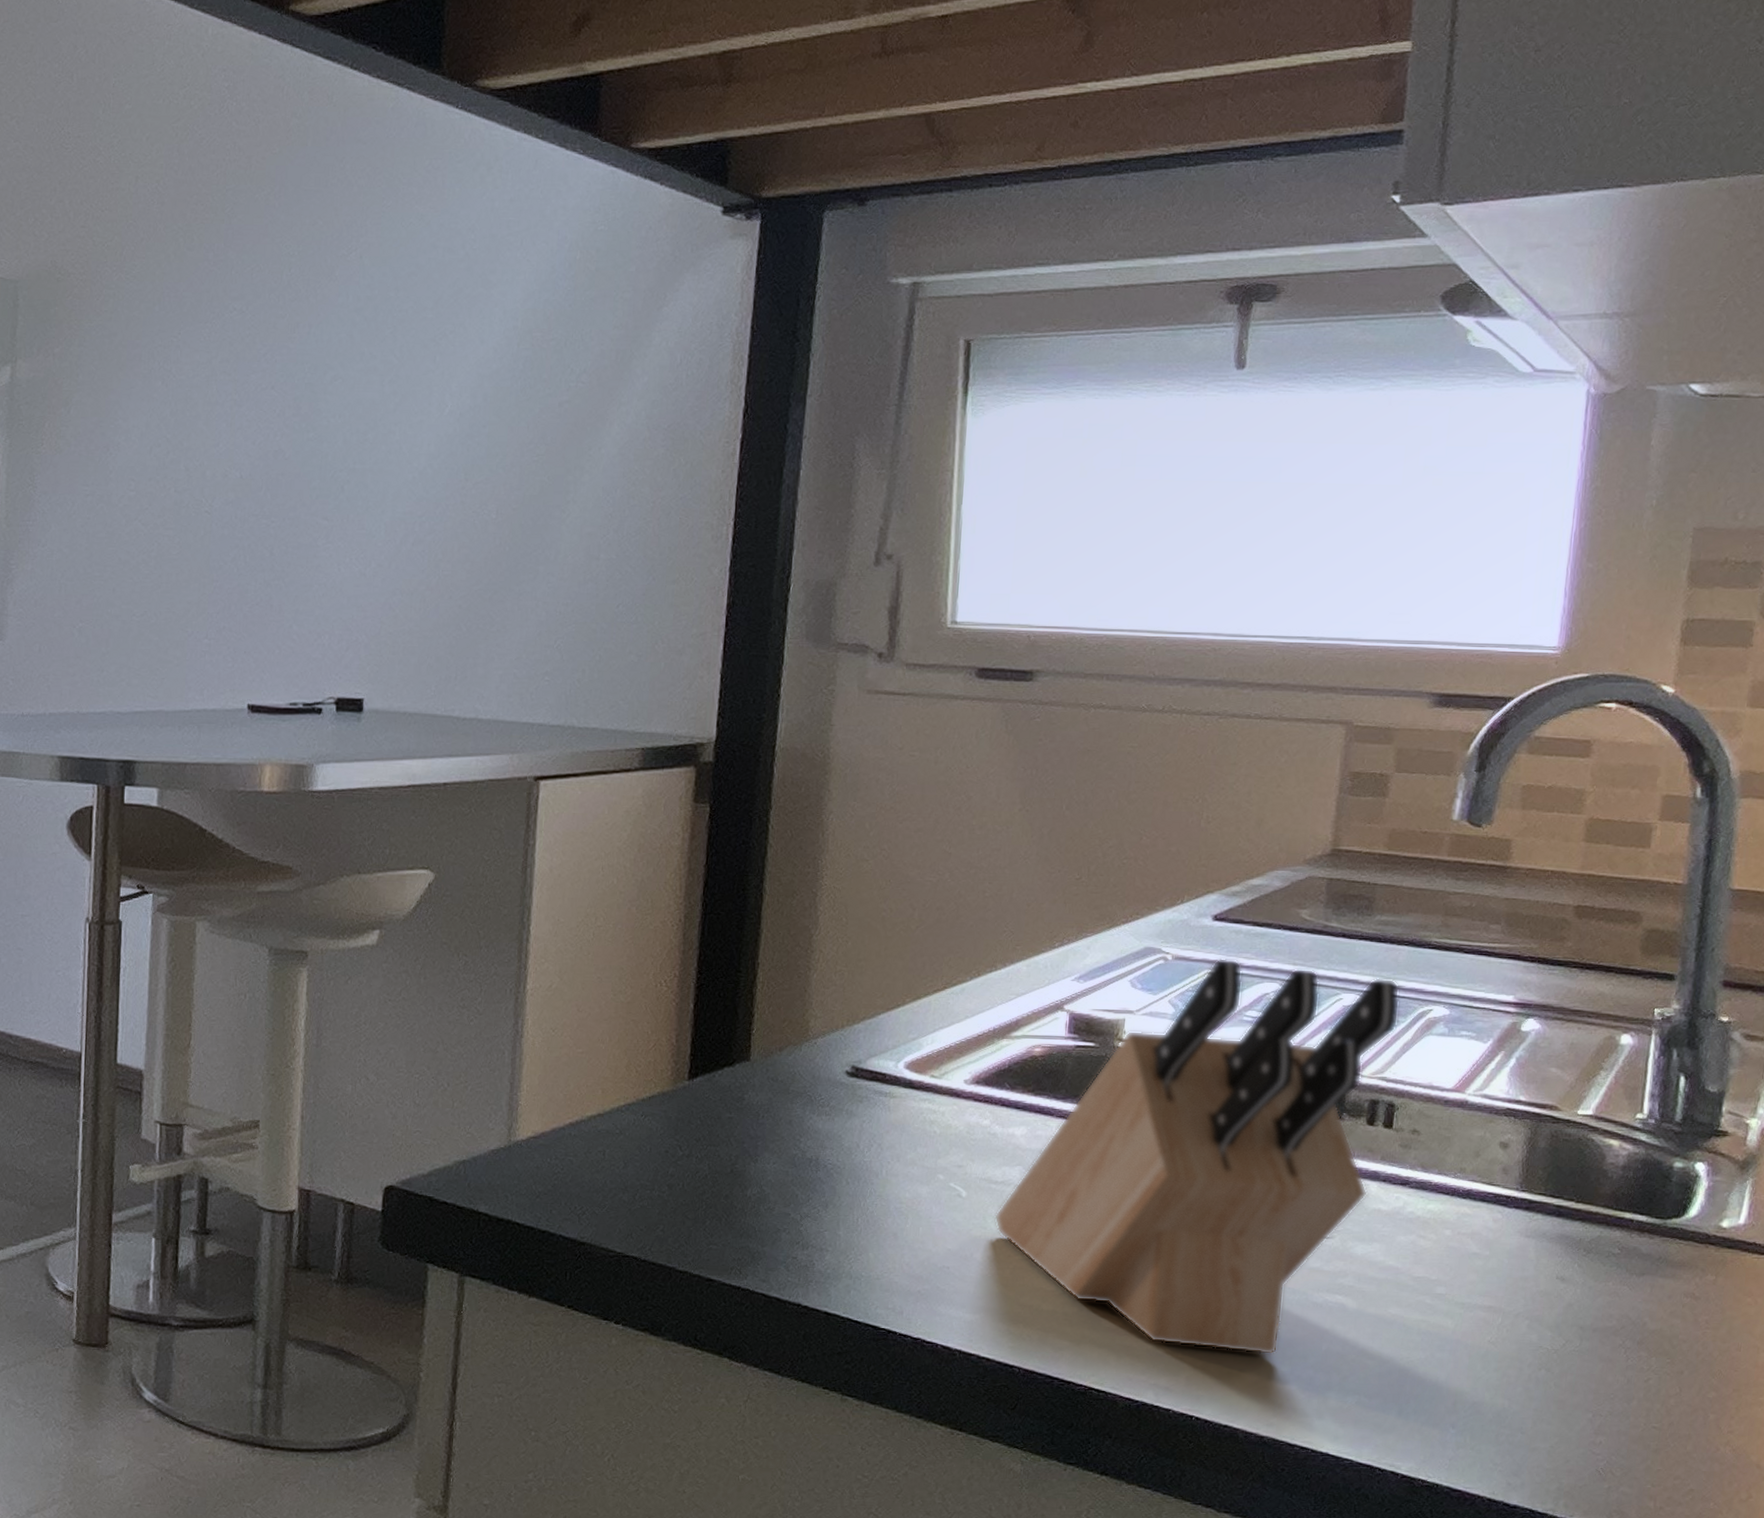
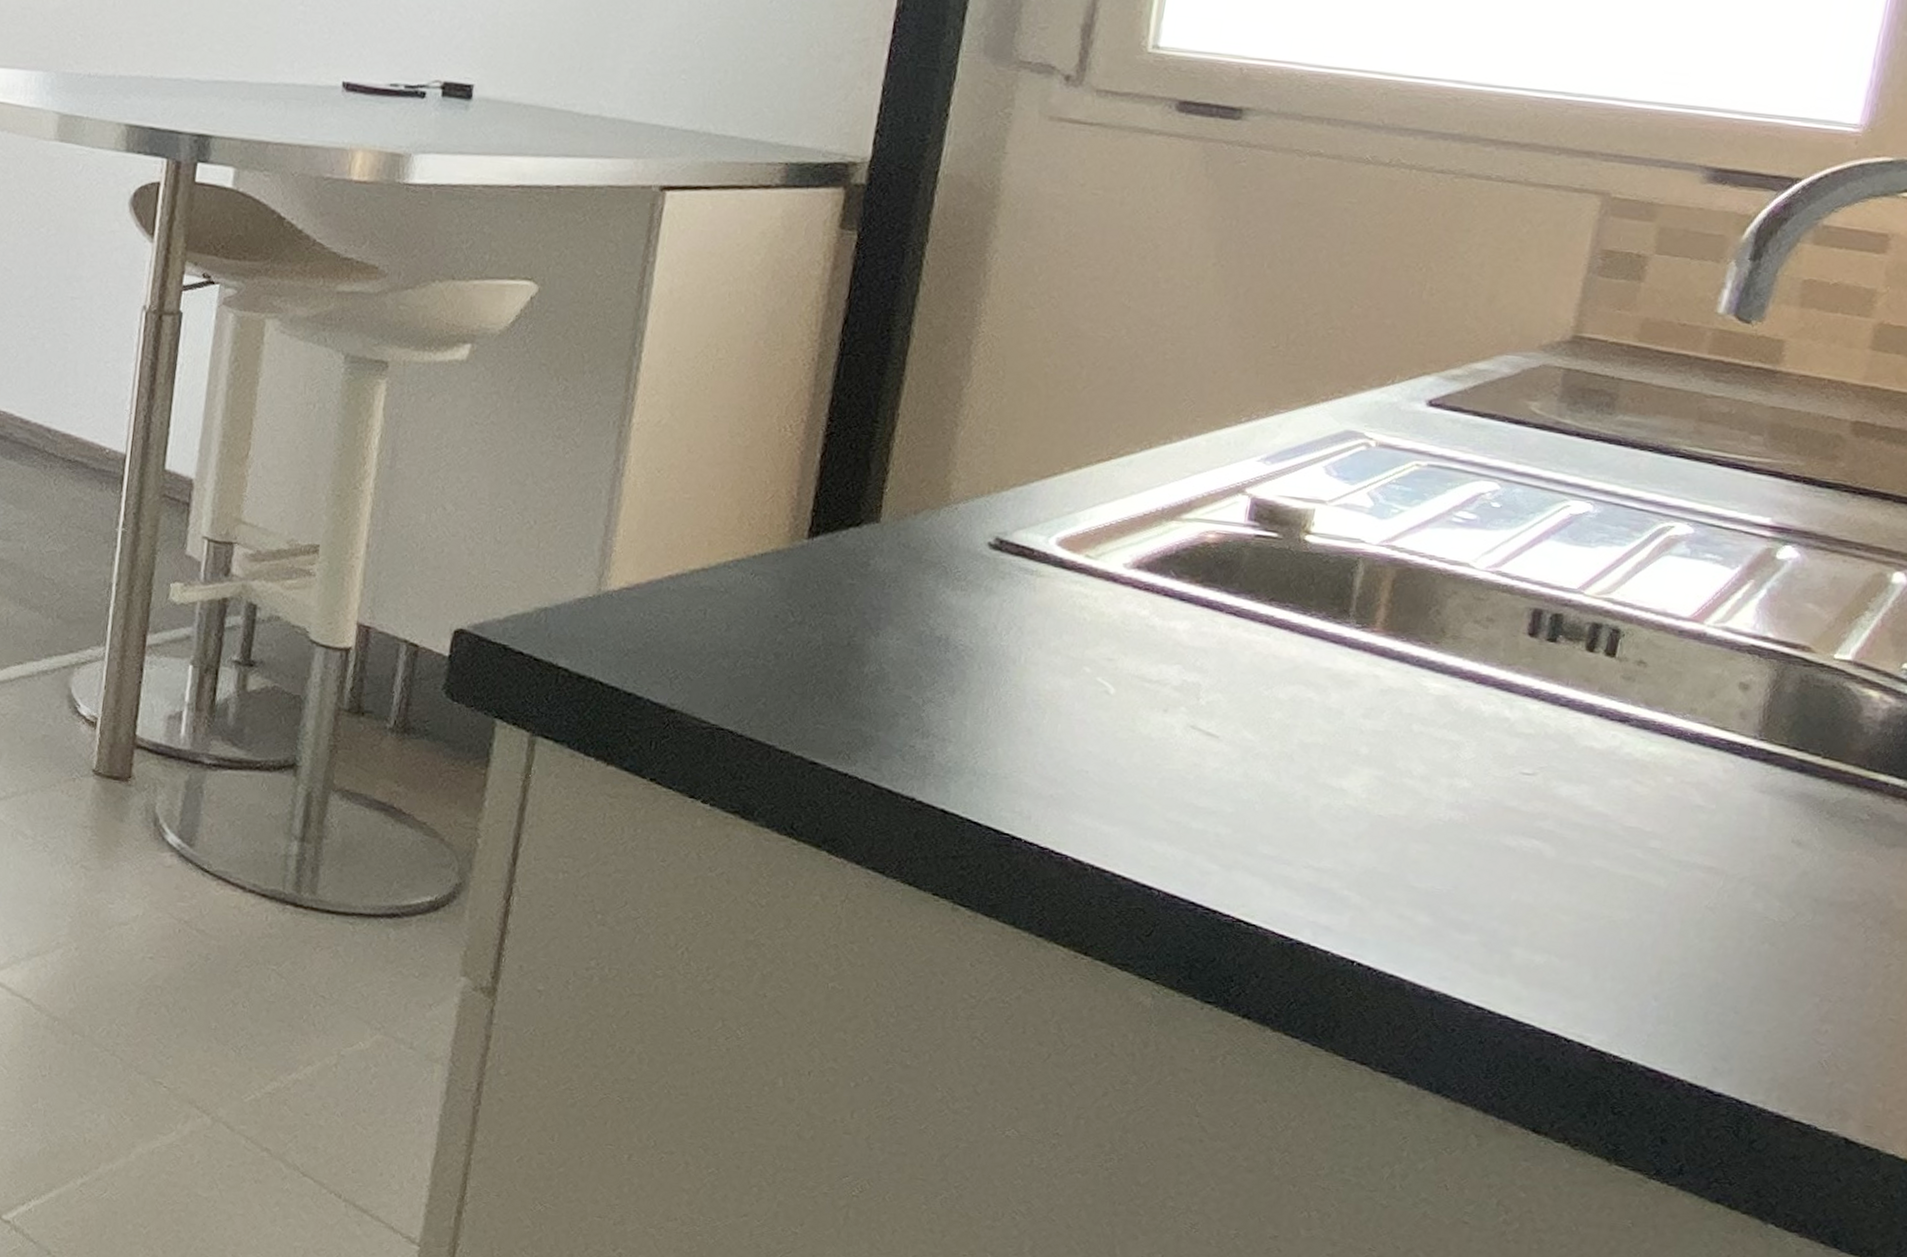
knife block: present [994,957,1400,1355] -> none [1144,448,1638,901]

